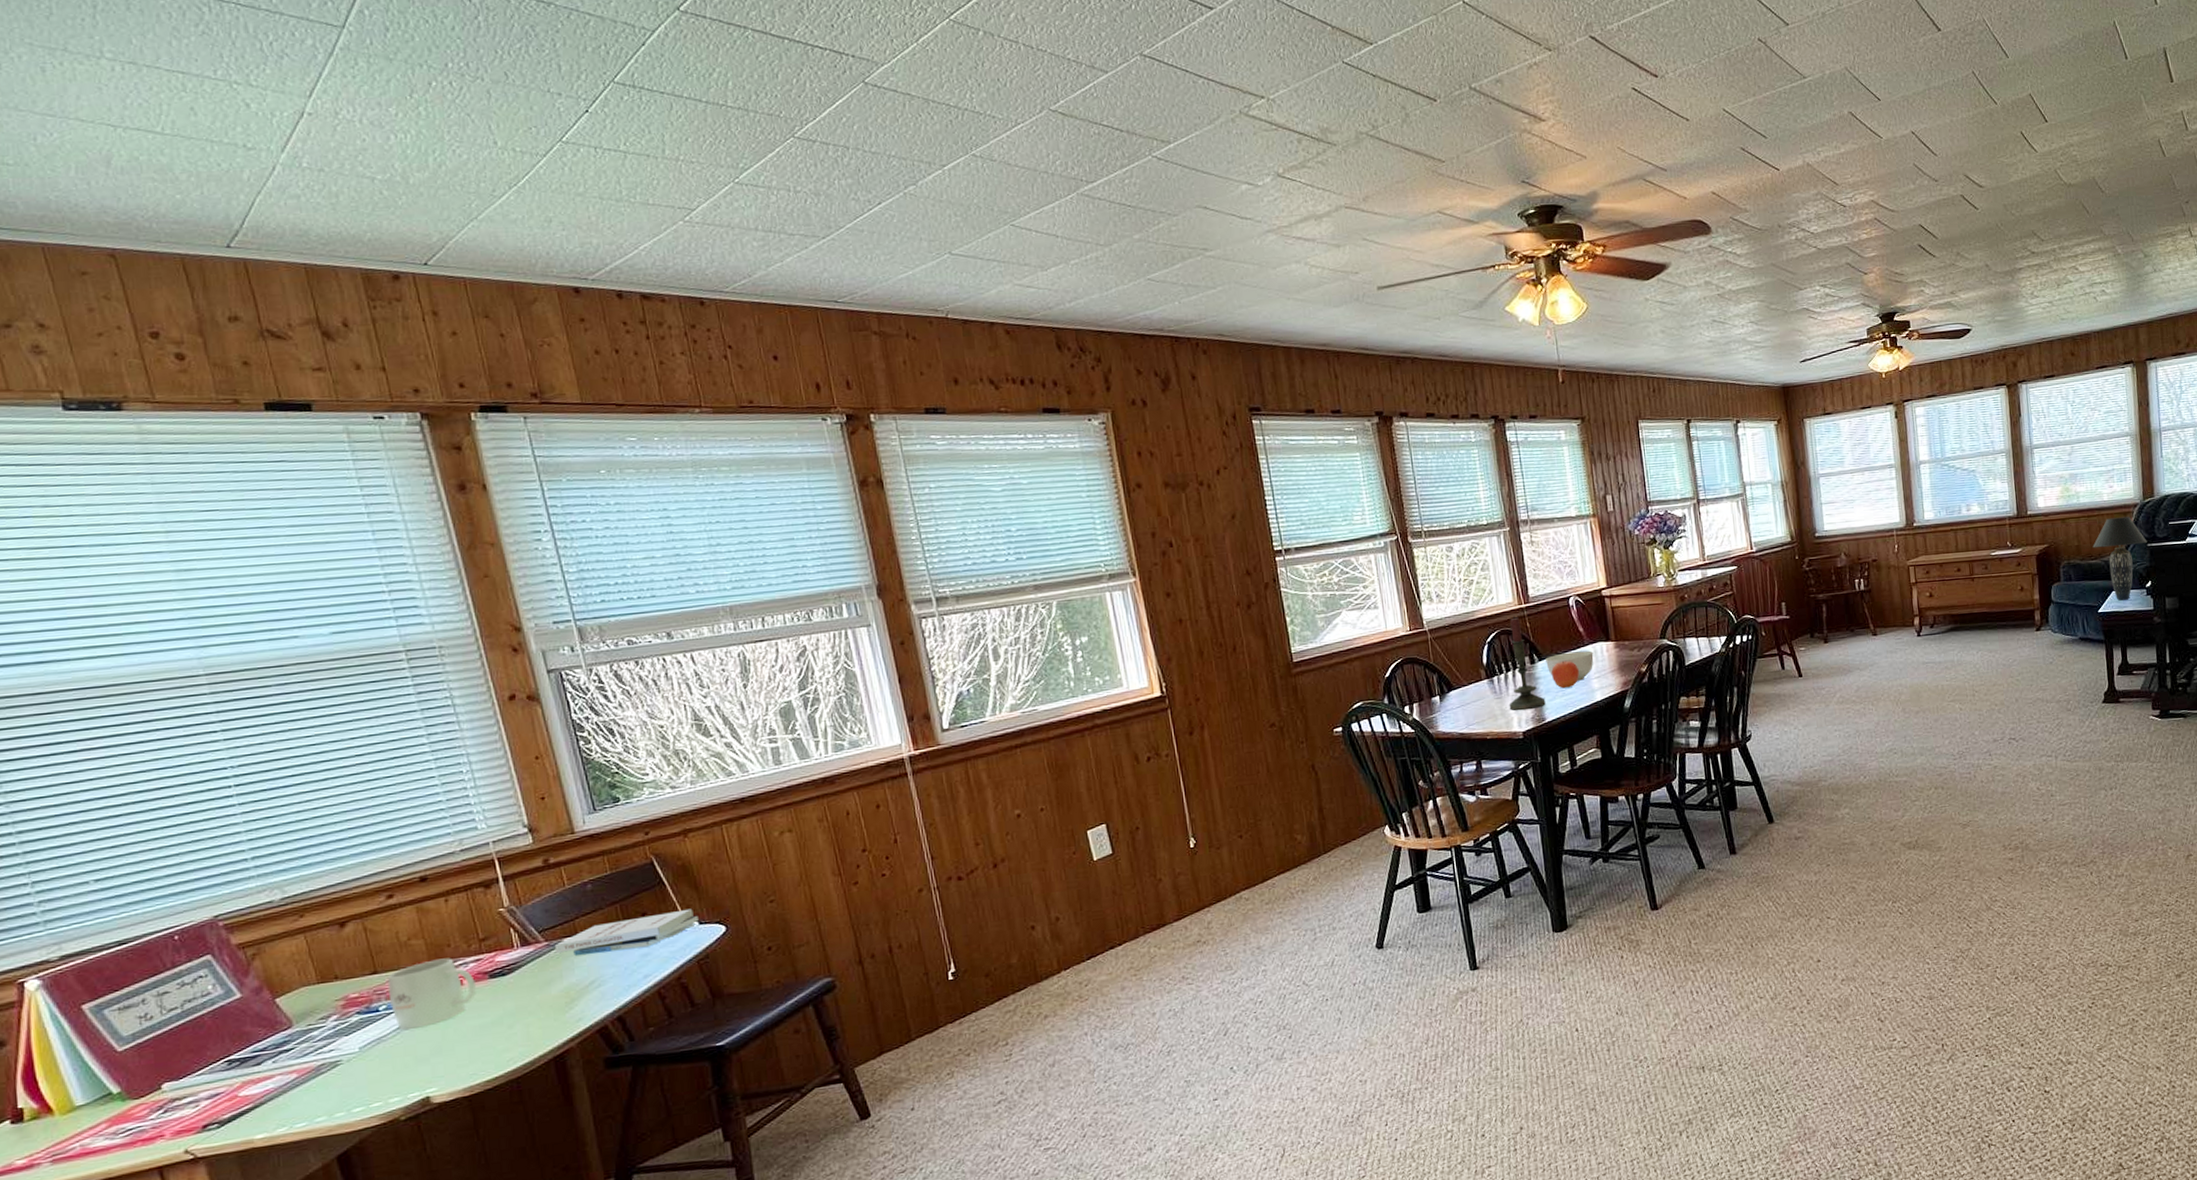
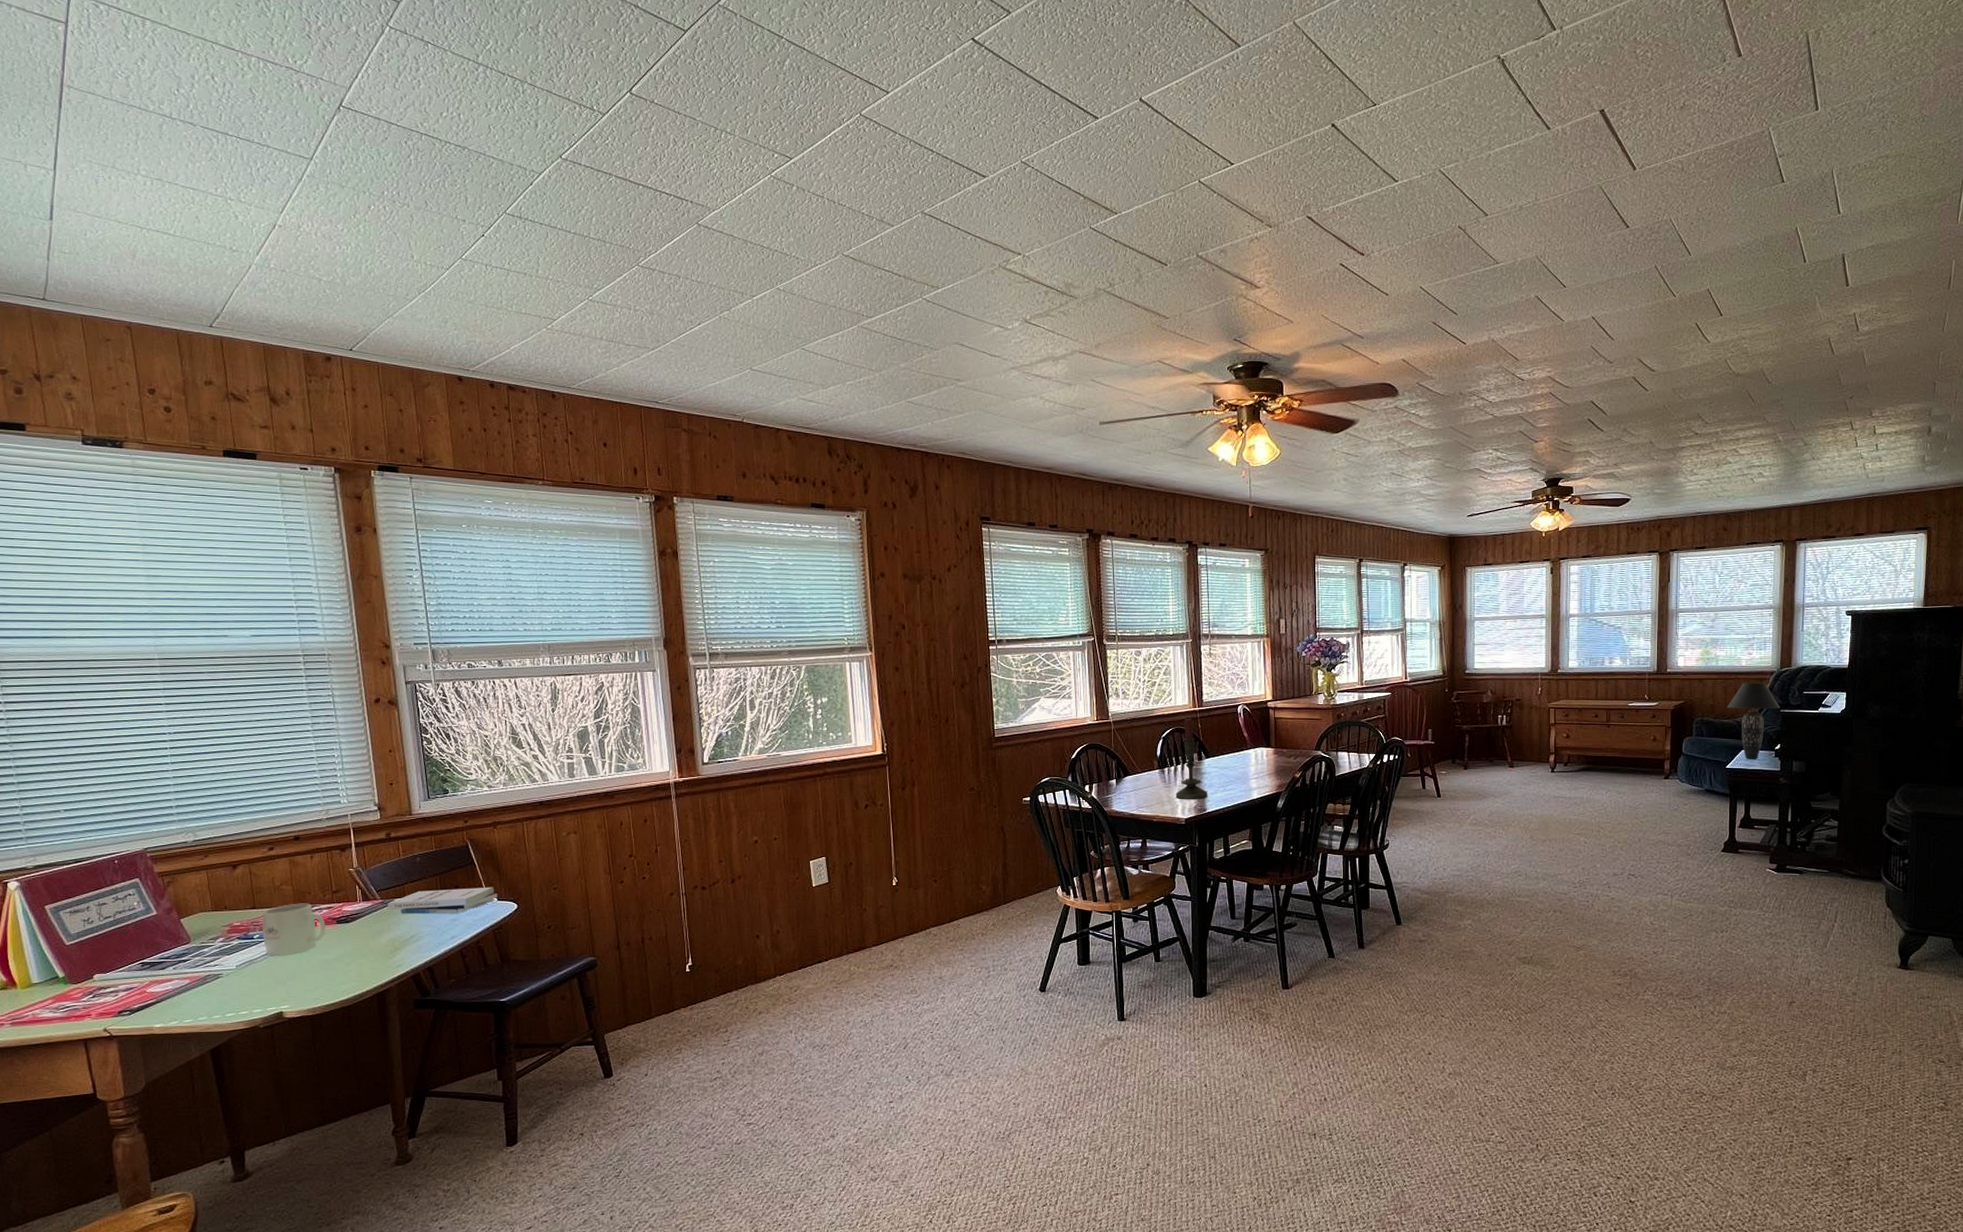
bowl: present [1545,650,1594,681] -> none [1212,753,1254,779]
fruit: present [1551,660,1580,689] -> none [1215,760,1241,785]

